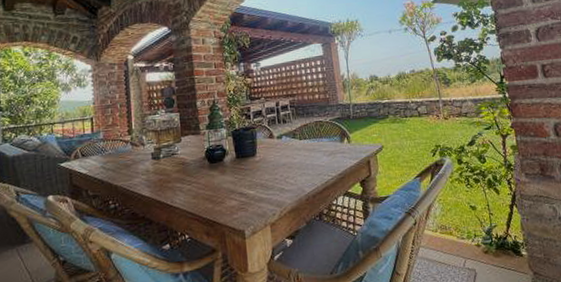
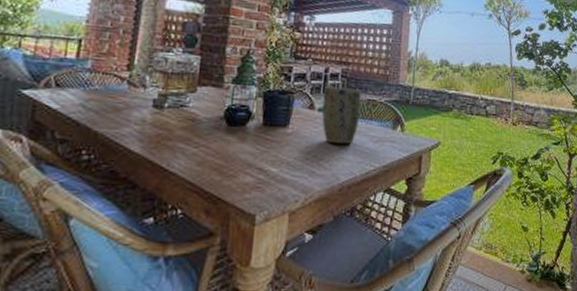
plant pot: none [278,114,312,163] -> present [322,86,362,144]

